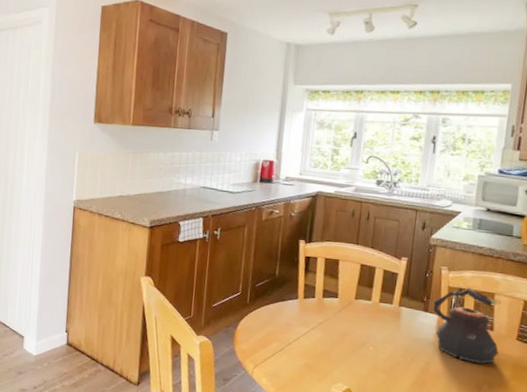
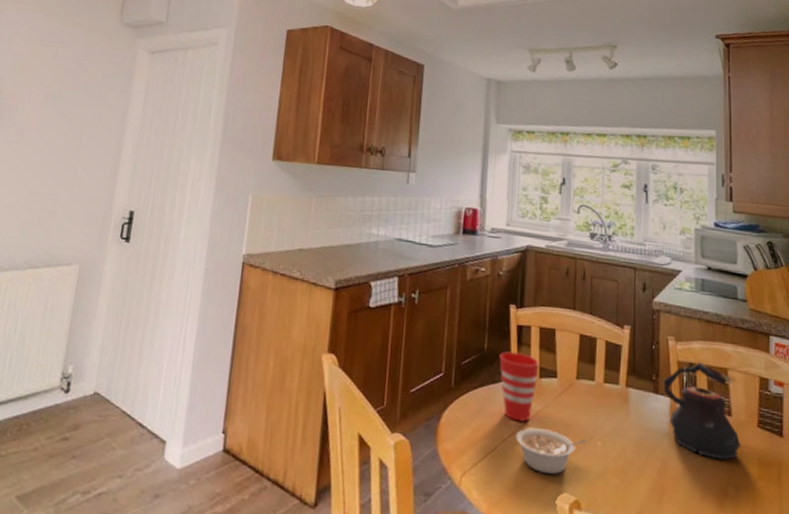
cup: none [288,276,324,331] -> present [499,351,540,422]
legume: none [299,335,360,370] -> present [515,427,586,474]

